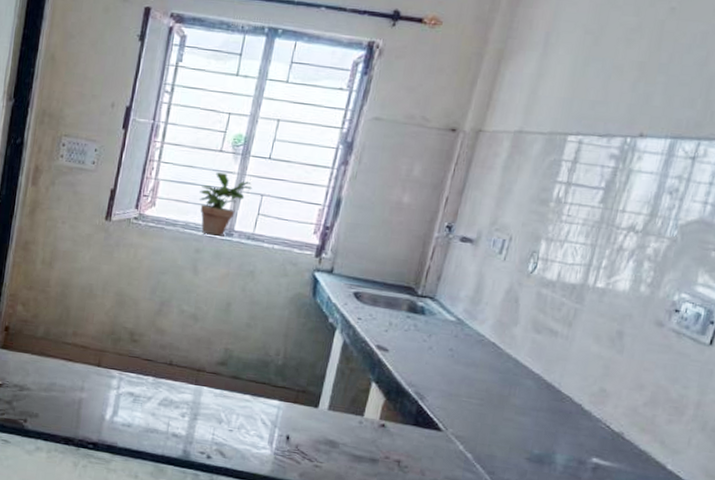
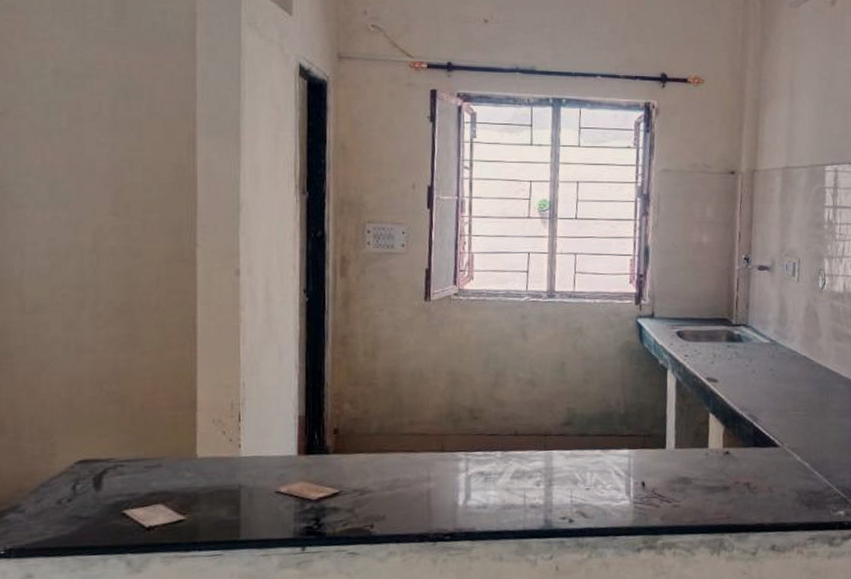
potted plant: present [199,172,252,236] -> none [515,238,565,299]

